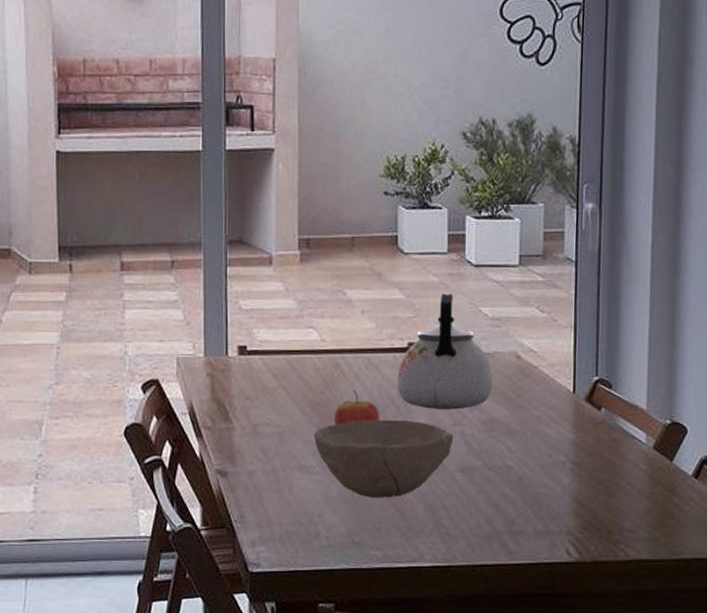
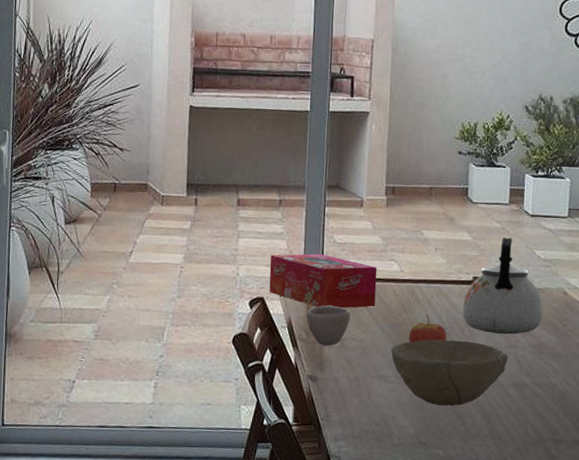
tissue box: none [164,324,293,389] -> present [269,253,377,309]
cup: none [211,385,263,434] -> present [306,305,351,346]

